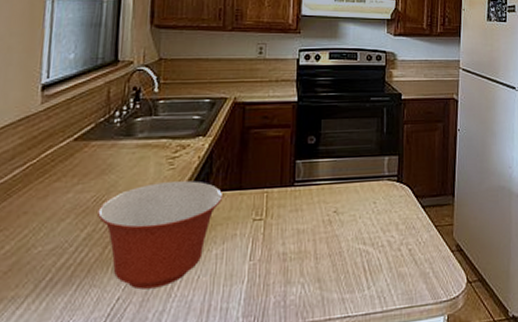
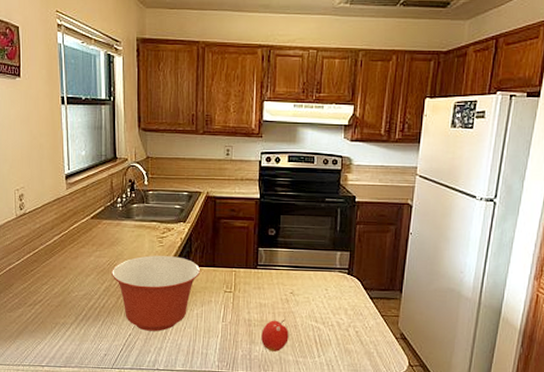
fruit: none [299,246,333,291] -> present [261,319,289,352]

